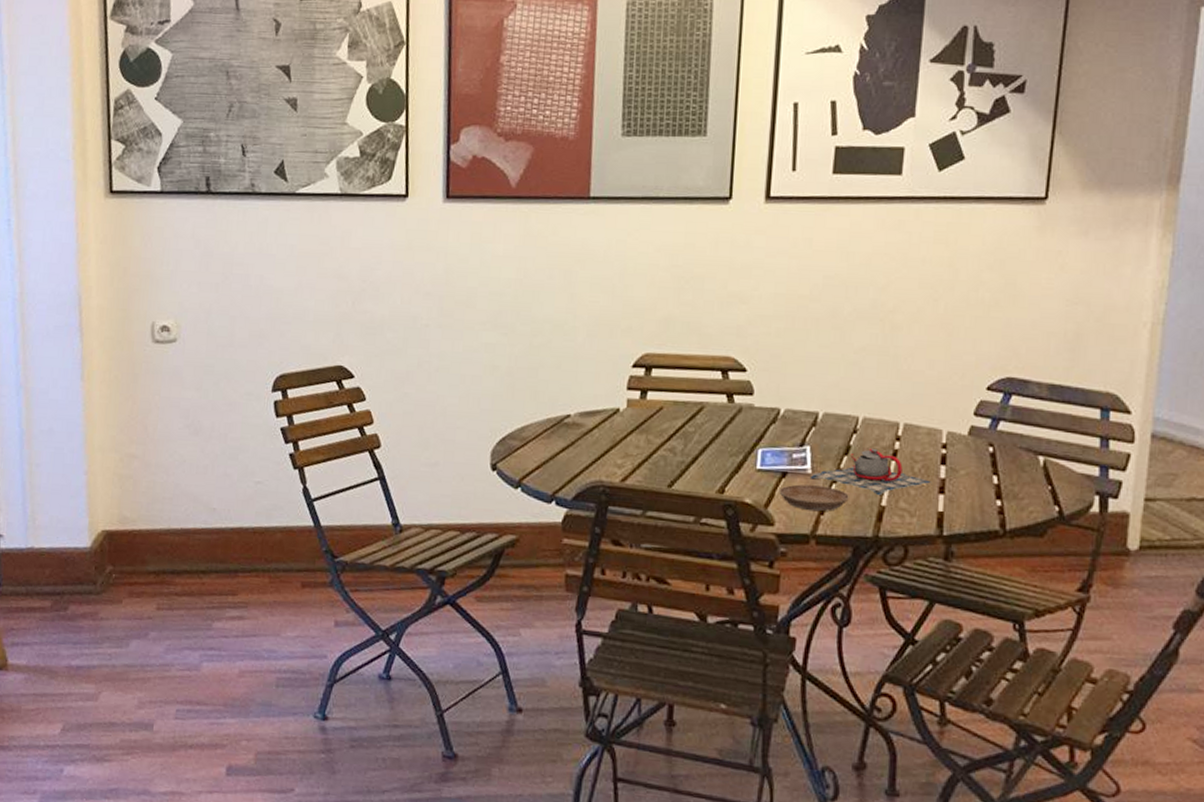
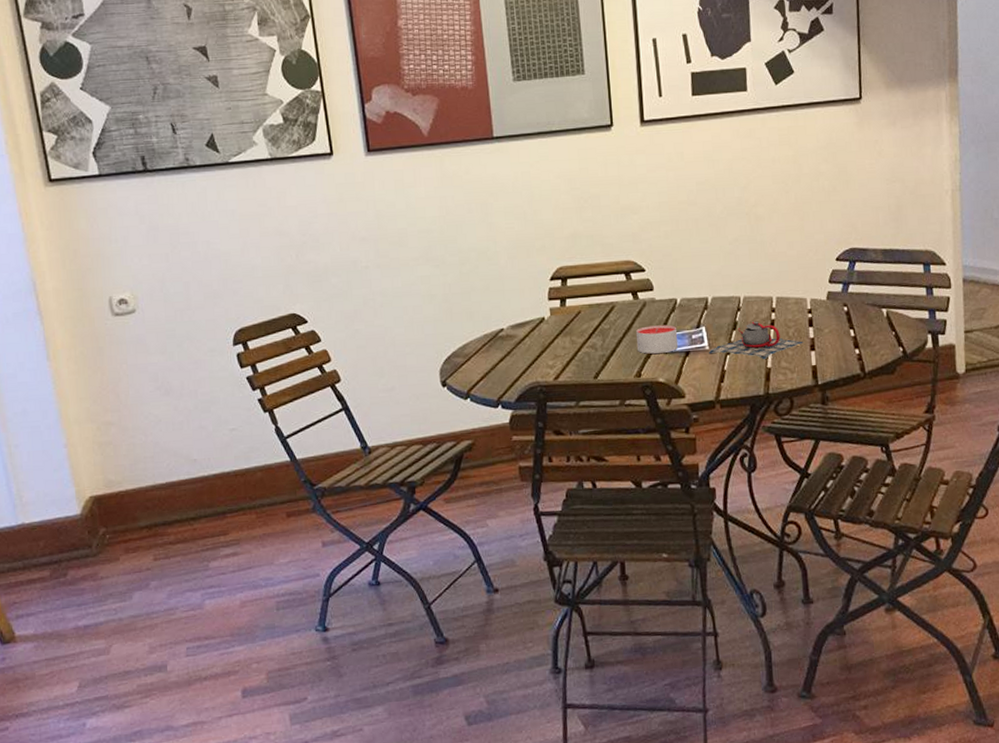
candle: none [724,435,776,470] -> present [636,325,679,354]
saucer: present [779,484,849,512] -> none [685,358,742,381]

